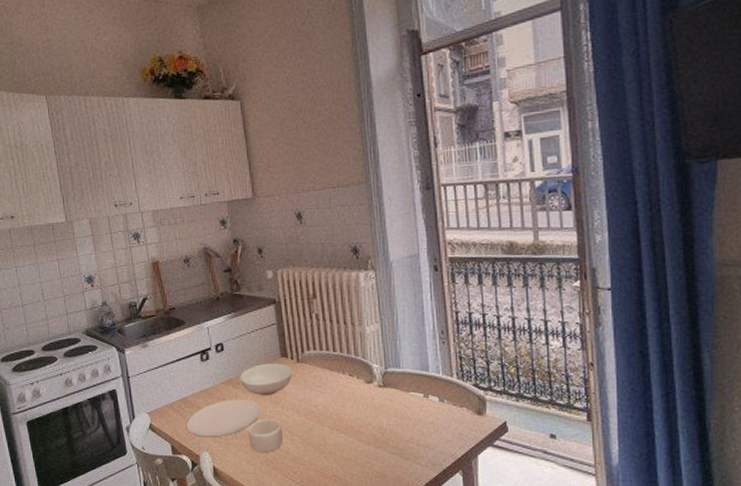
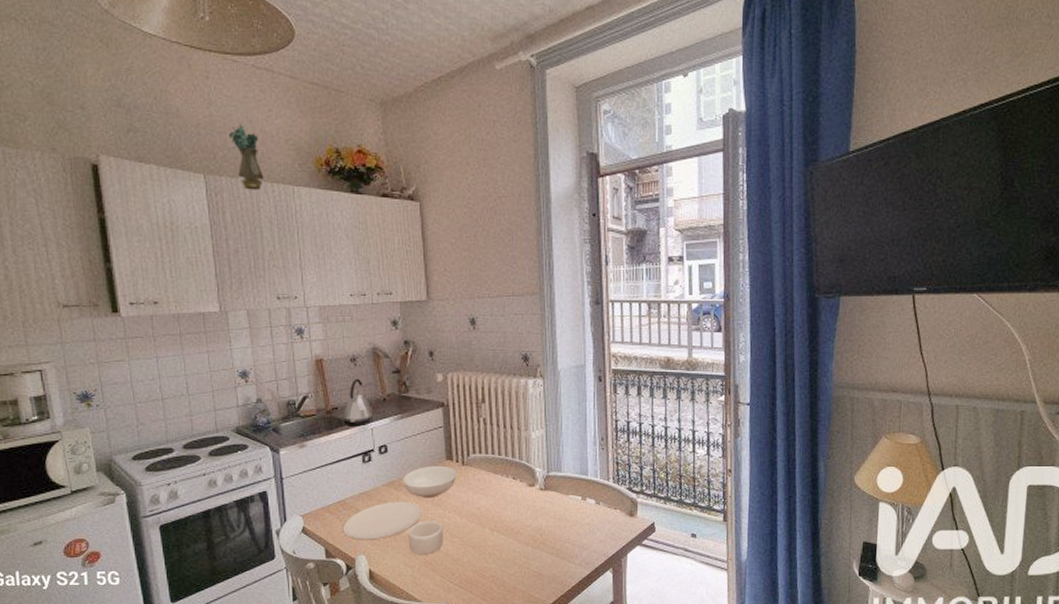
vase: none [64,45,97,106] -> present [228,124,264,190]
kettle: none [179,279,209,326] -> present [342,379,374,427]

